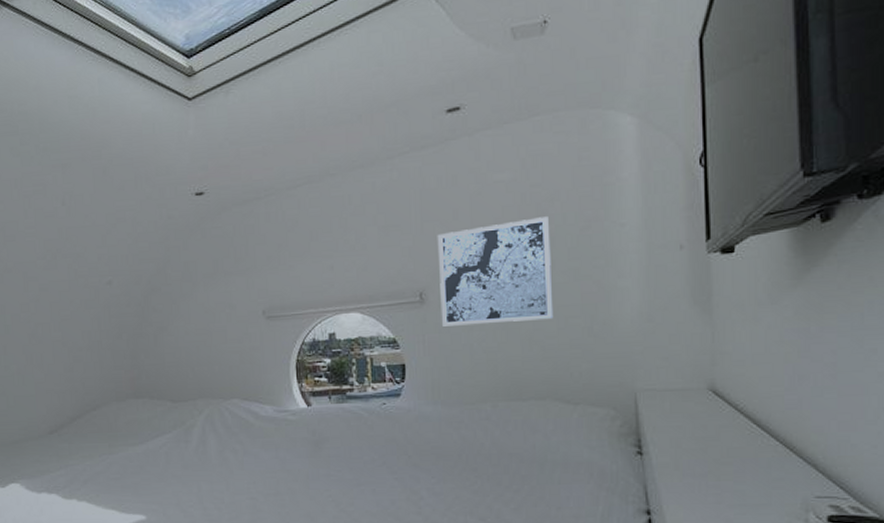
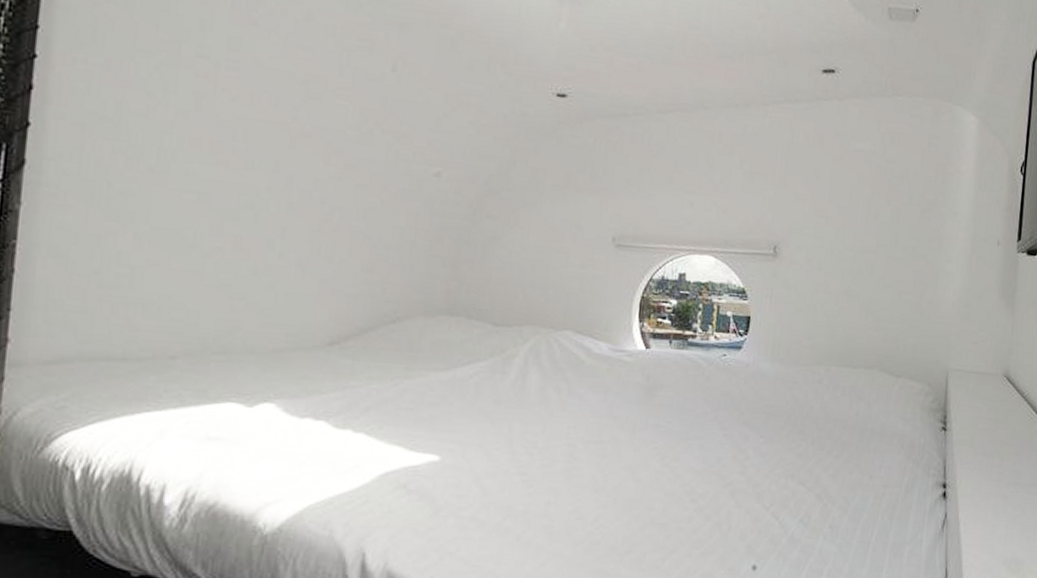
wall art: present [437,217,554,327] -> none [791,190,897,292]

